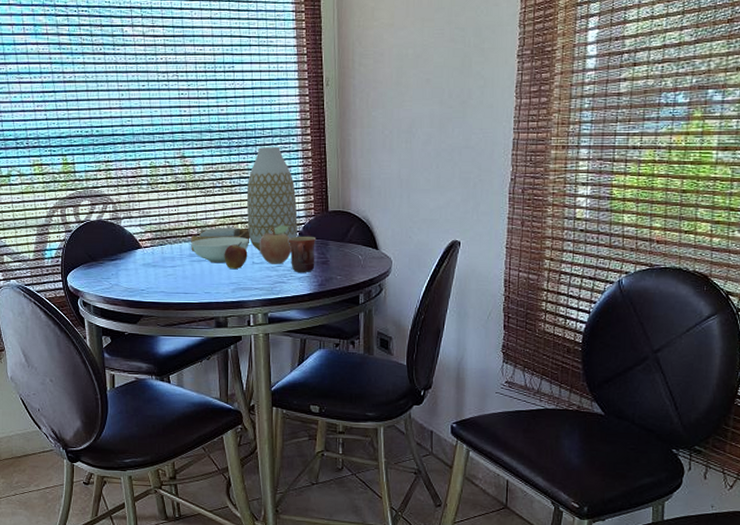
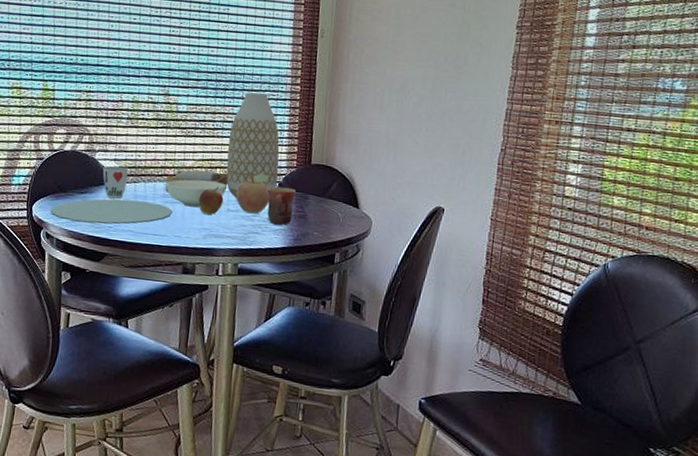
placemat: none [84,262,200,288] -> present [50,199,173,224]
cup: none [129,231,154,262] -> present [102,166,128,199]

